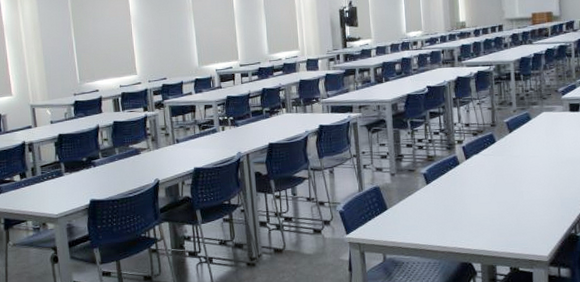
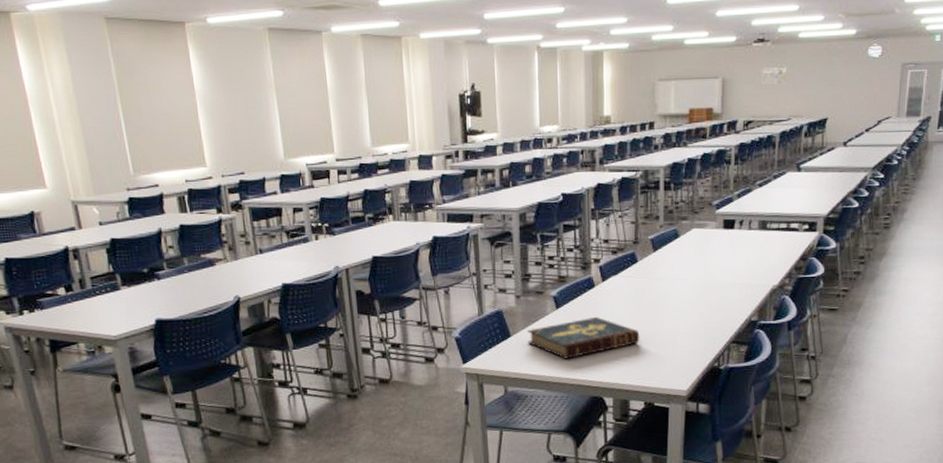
book: none [402,190,502,229] -> present [527,316,640,359]

